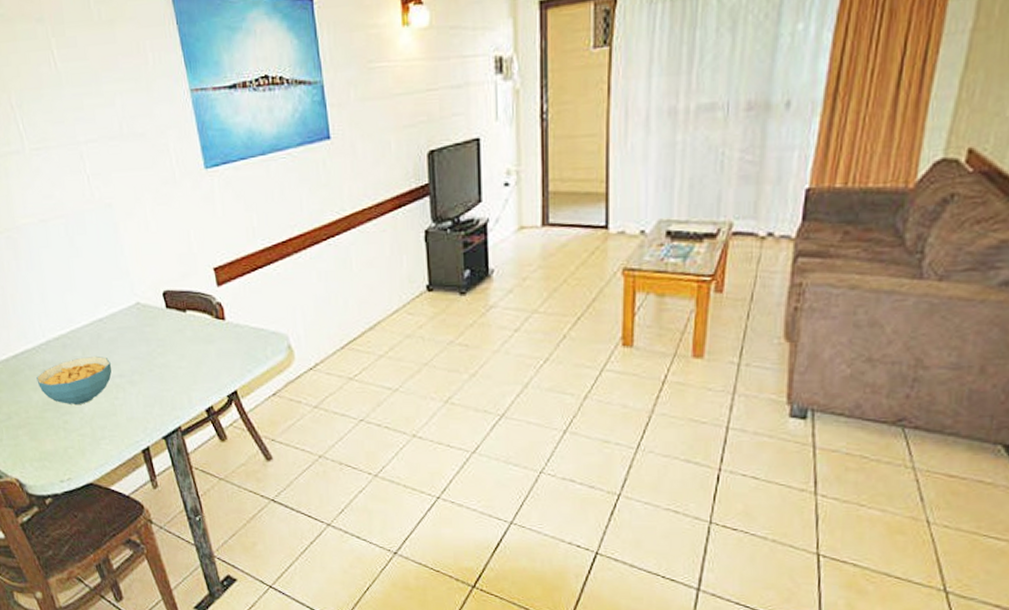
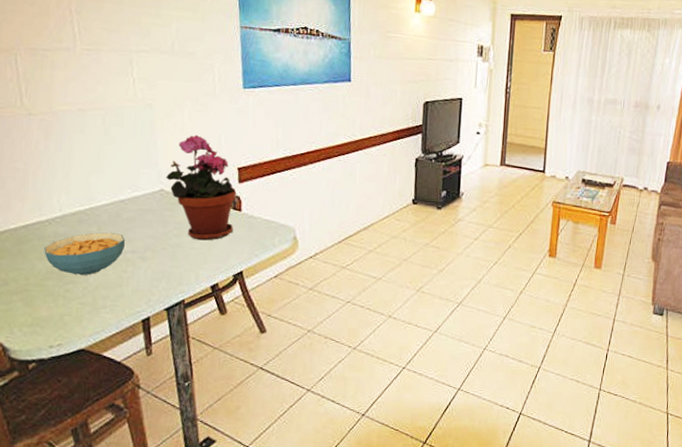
potted plant: none [139,234,219,358] -> present [166,135,236,241]

